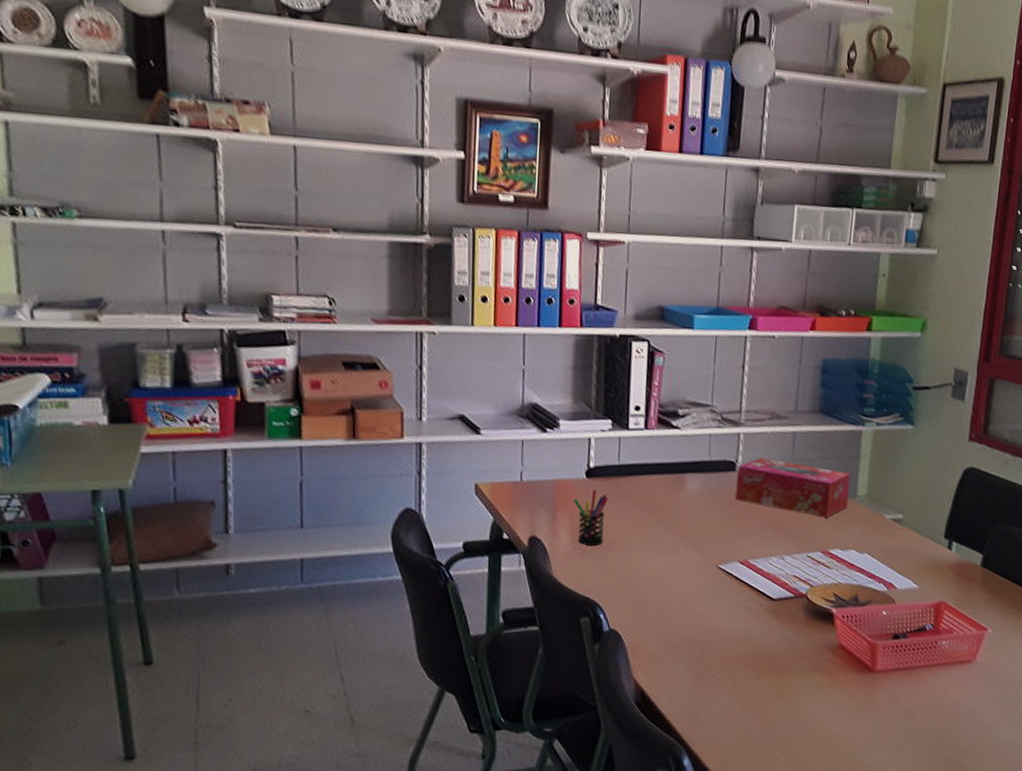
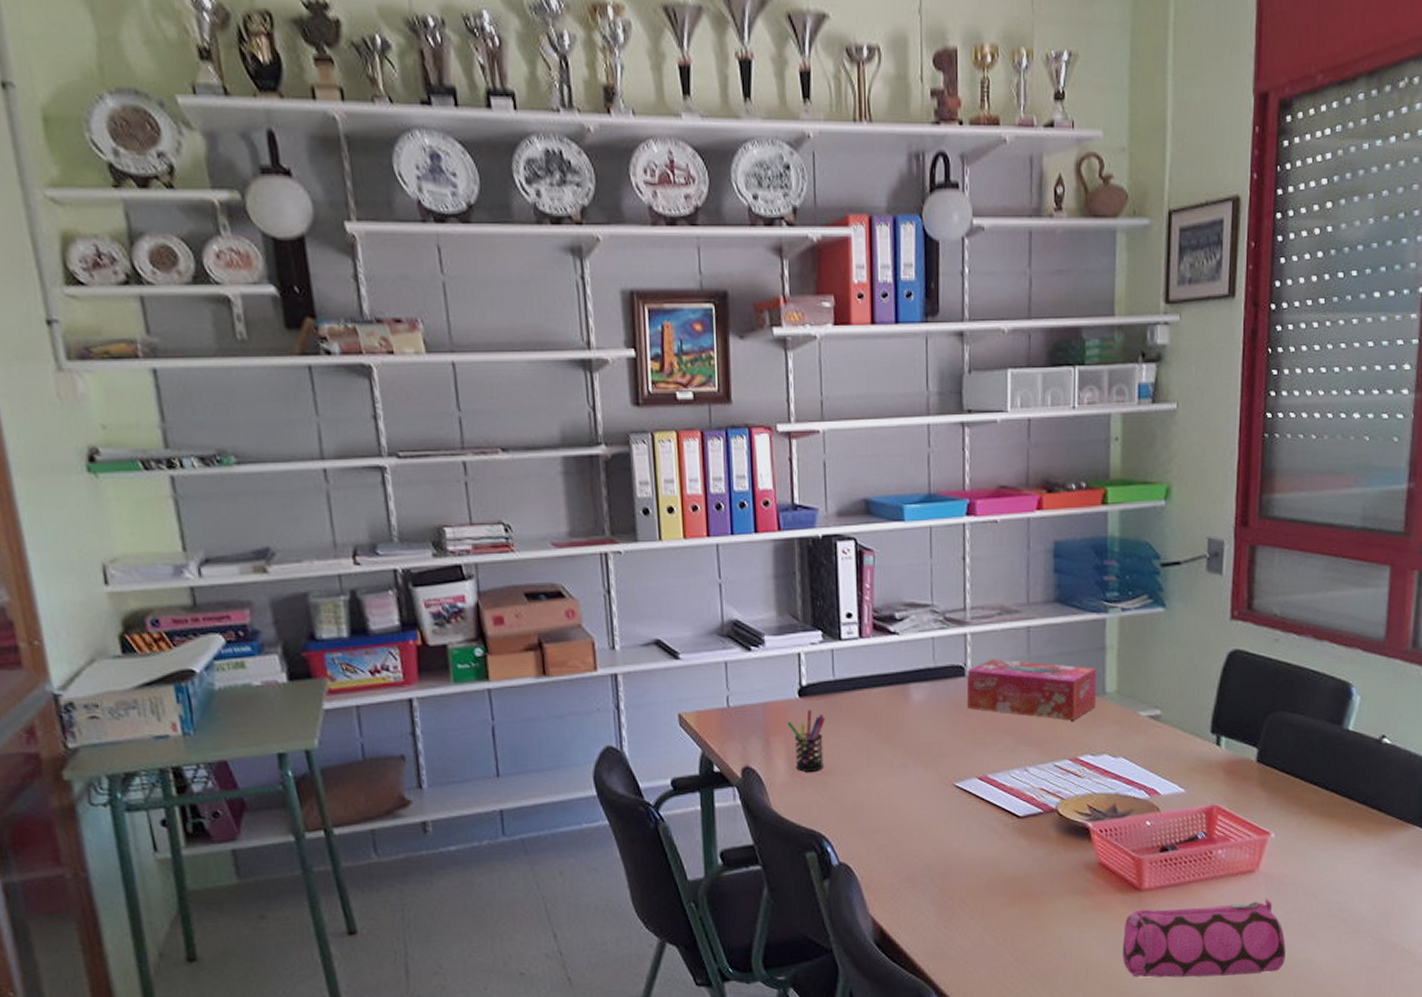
pencil case: none [852,685,994,751] -> present [1122,898,1286,978]

